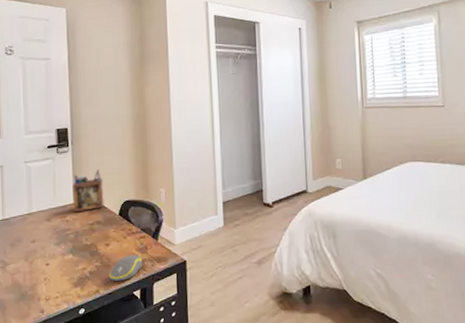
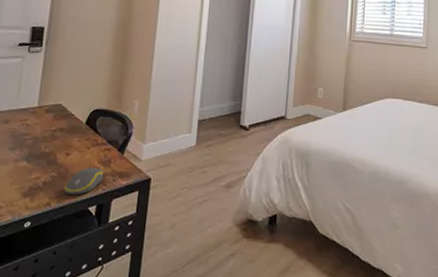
desk organizer: present [72,170,105,213] -> none [36,74,74,117]

